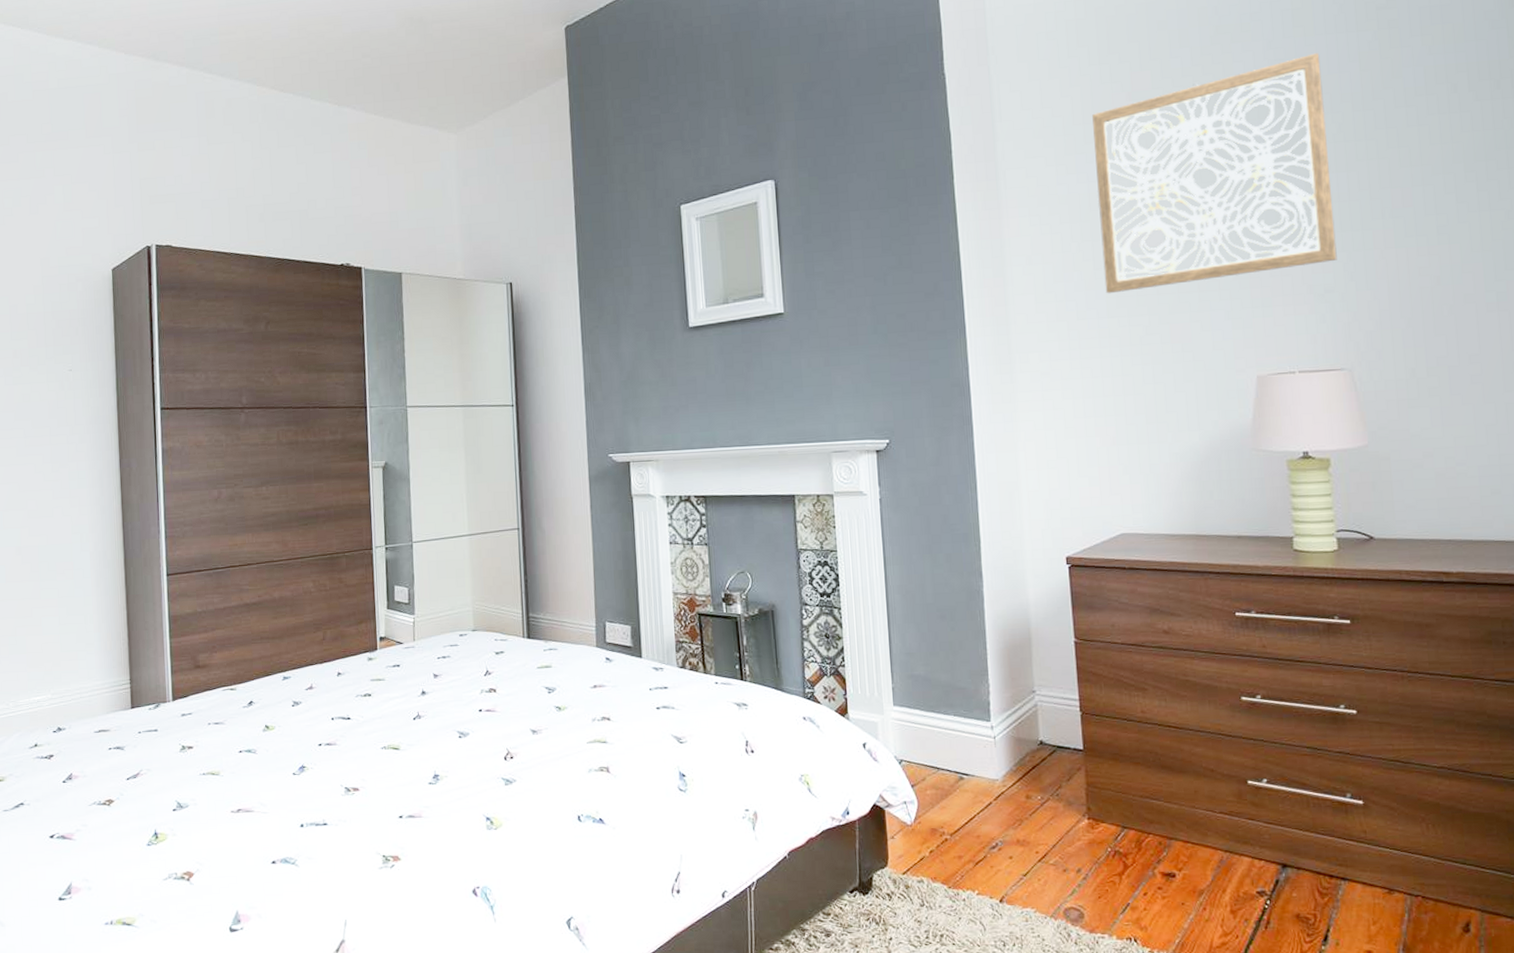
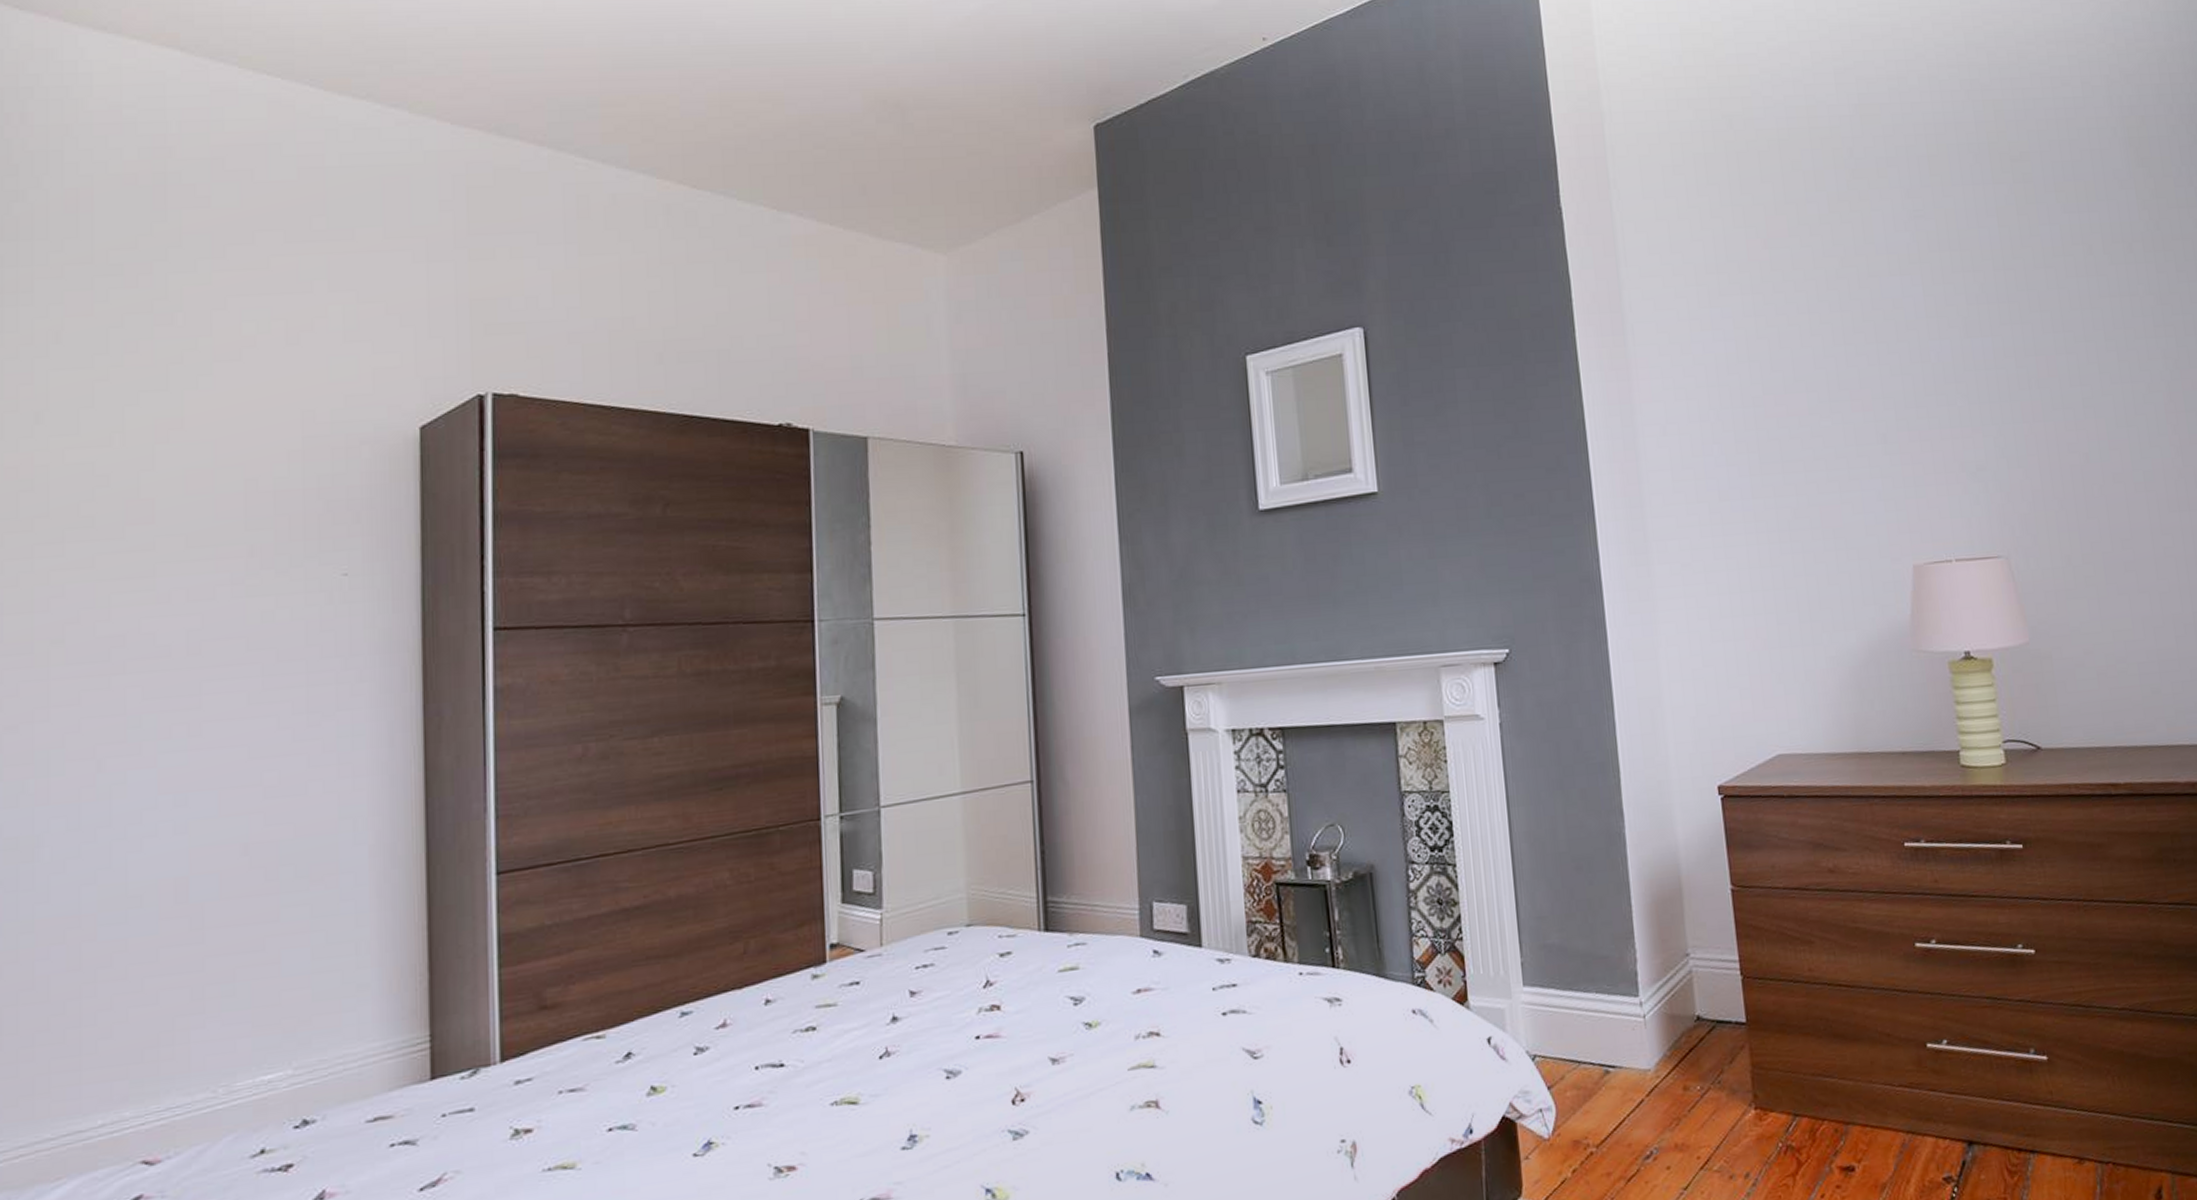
wall art: present [1092,53,1337,294] -> none [1726,205,1987,471]

